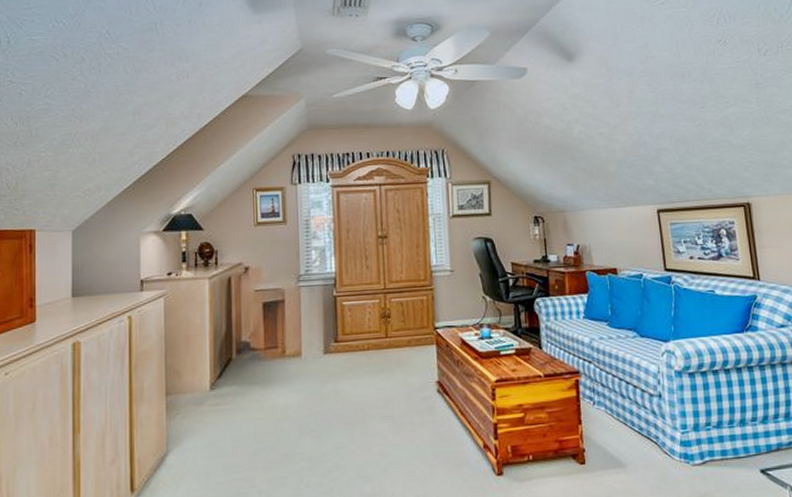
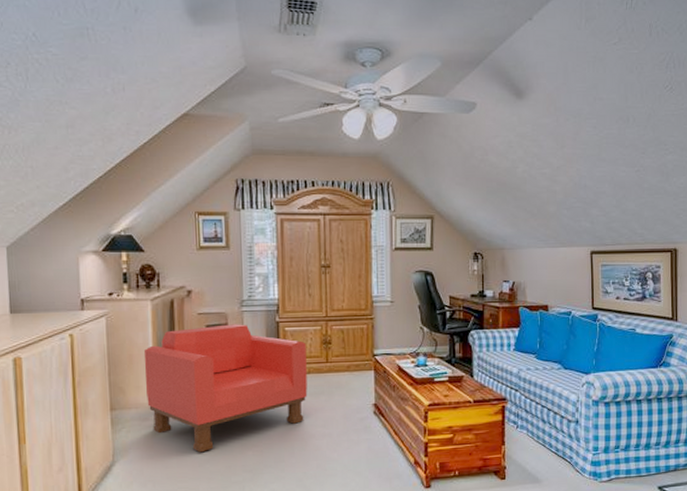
armchair: none [200,299,367,440] -> present [143,324,308,453]

